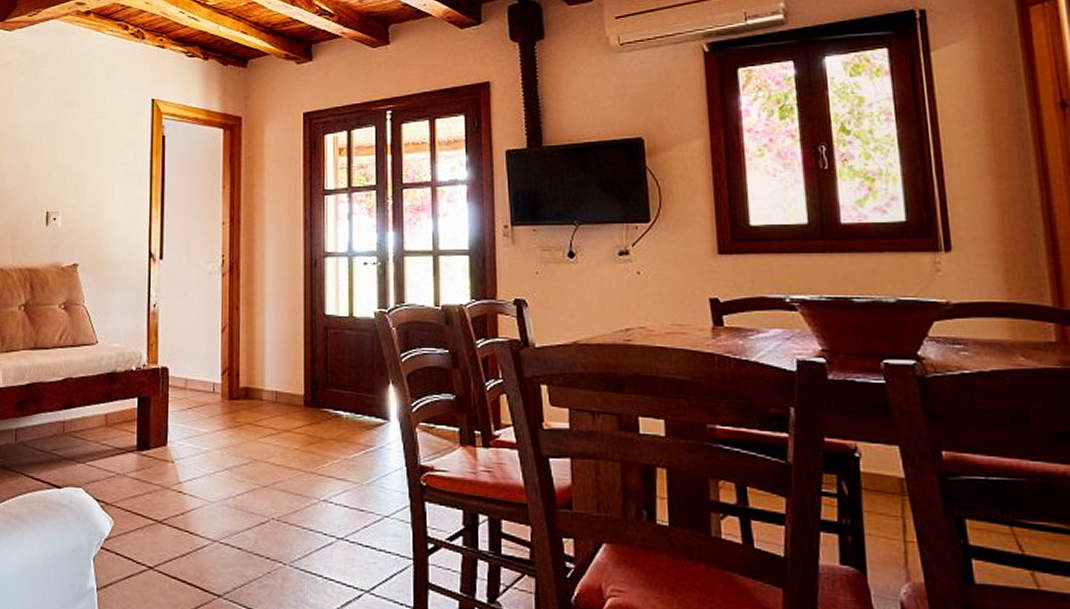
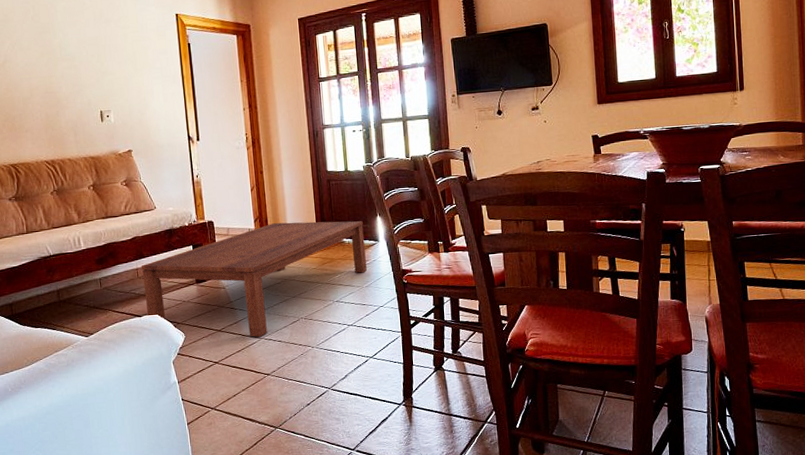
coffee table: none [69,379,369,539] -> present [141,221,367,337]

